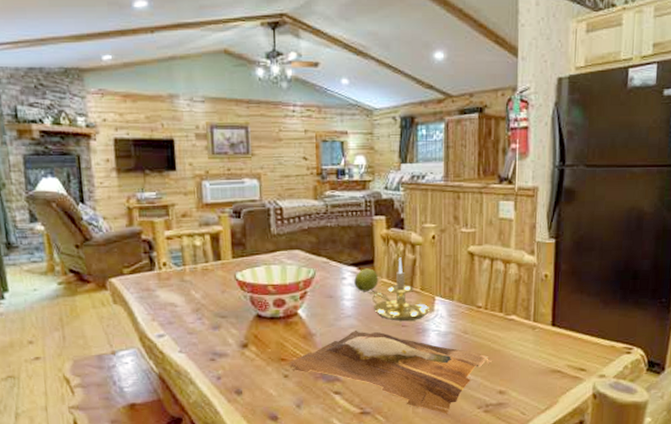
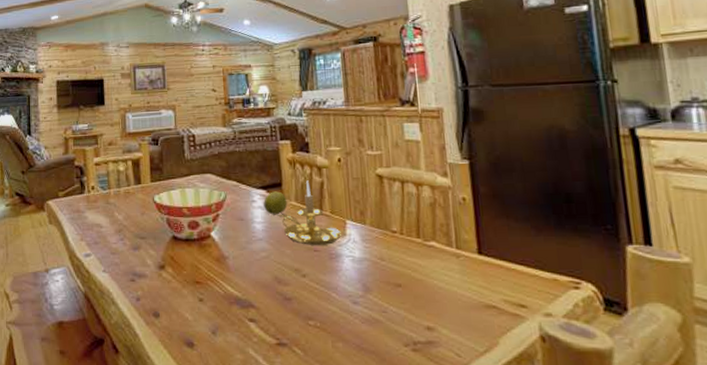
cutting board: present [288,331,493,414] -> none [202,254,416,351]

